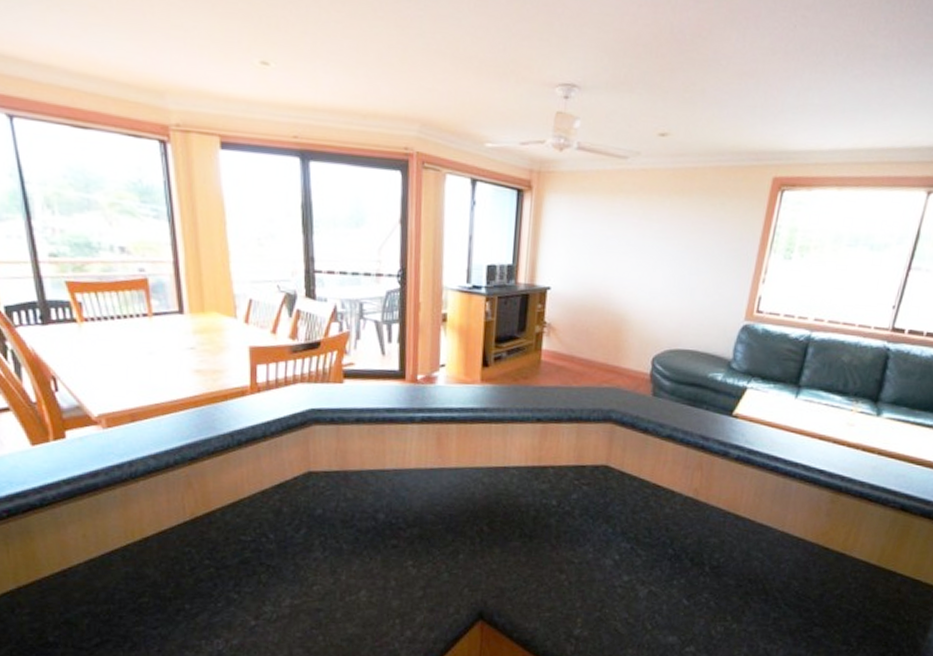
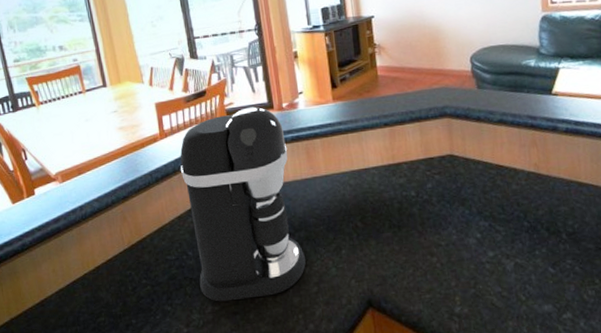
coffee maker: none [273,372,415,596] -> present [180,106,306,302]

